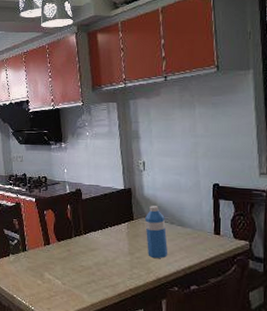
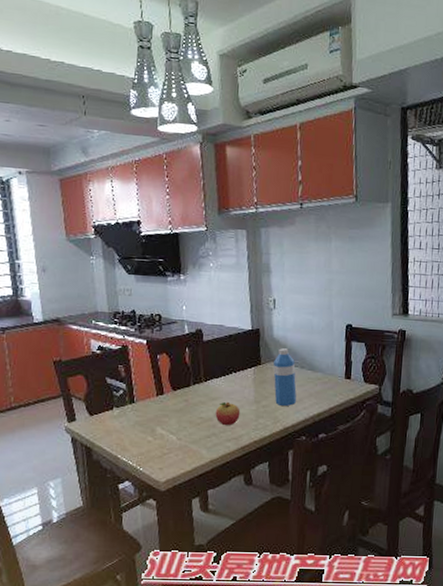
fruit: none [94,252,116,275] -> present [215,401,240,426]

